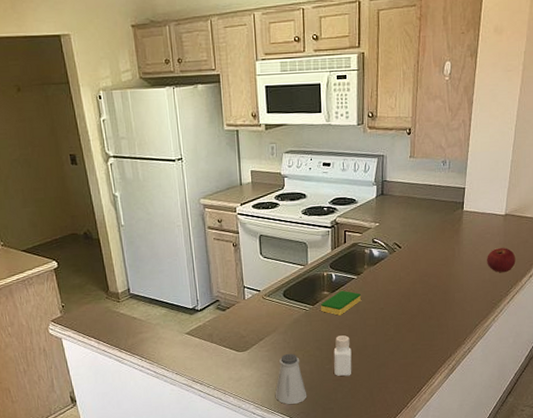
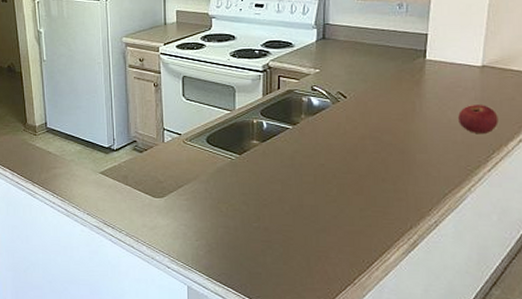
saltshaker: present [275,353,307,404] -> none [193,205,231,263]
dish sponge: present [320,290,361,316] -> none [248,140,297,168]
pepper shaker: present [333,335,352,377] -> none [263,191,285,238]

